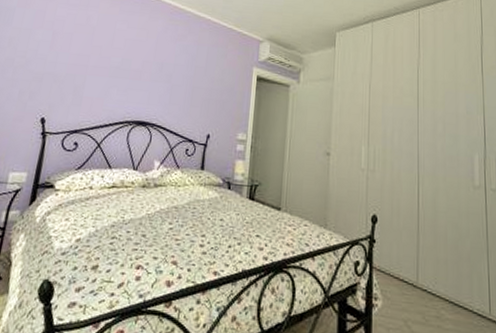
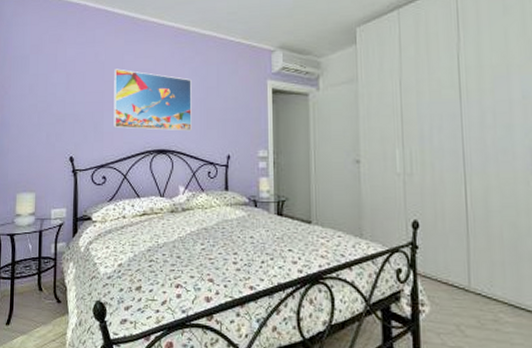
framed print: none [94,35,181,107] -> present [113,69,192,131]

